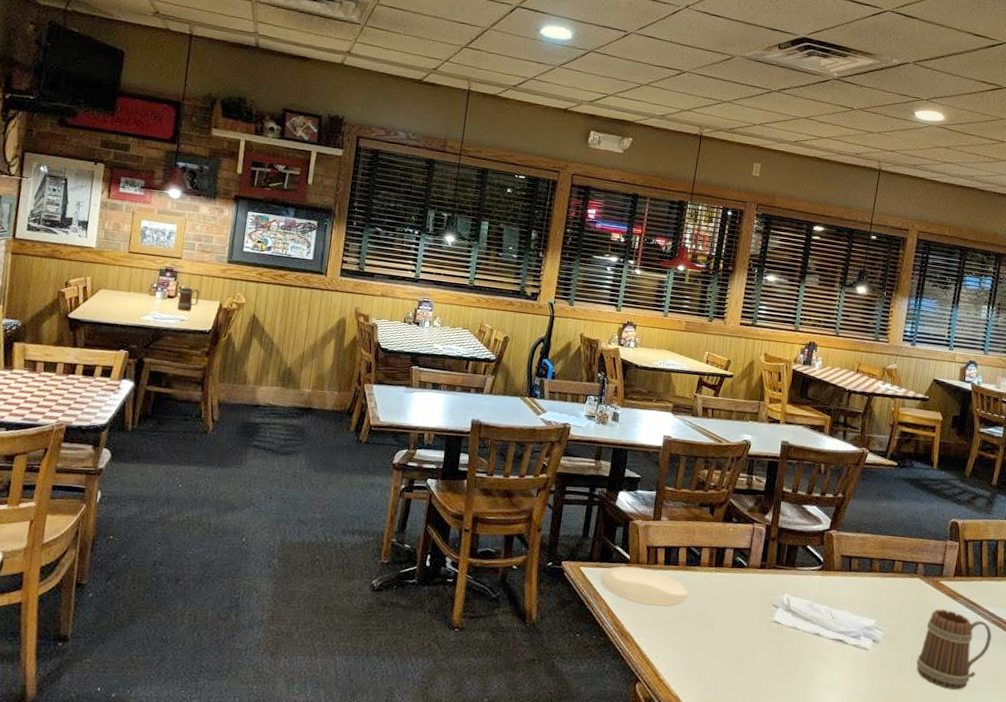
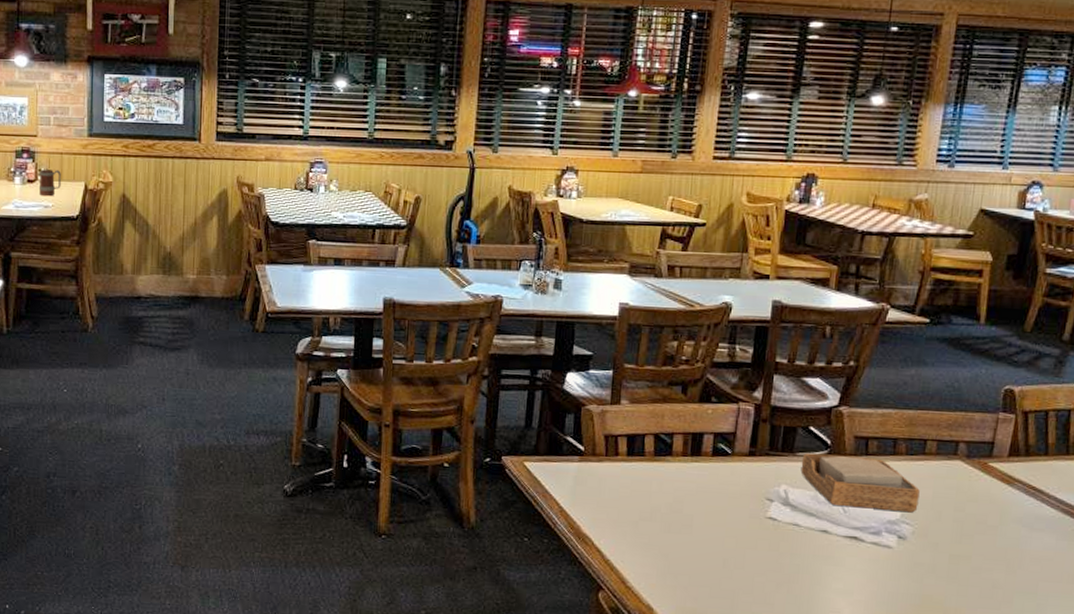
plate: present [599,566,689,607] -> none [548,459,659,504]
napkin holder: none [800,567,889,621] -> present [800,453,920,513]
beer mug: present [916,609,992,690] -> none [957,497,1061,593]

